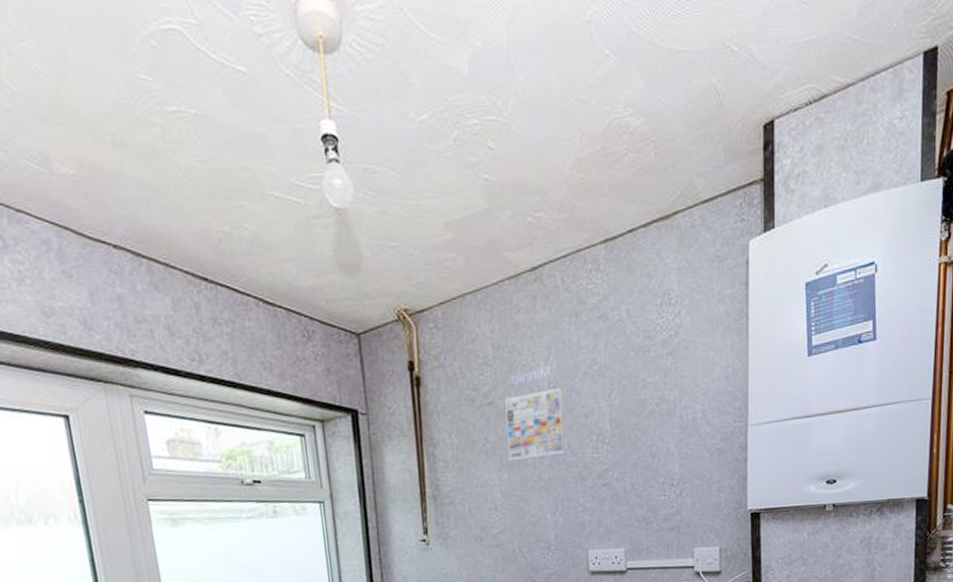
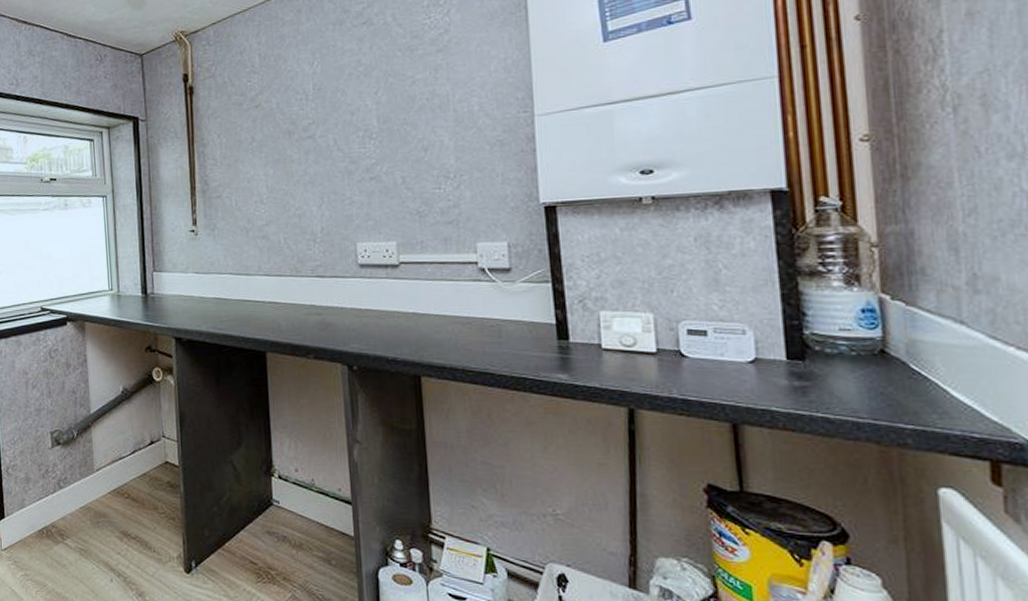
calendar: present [505,365,565,461] -> none [271,69,331,158]

